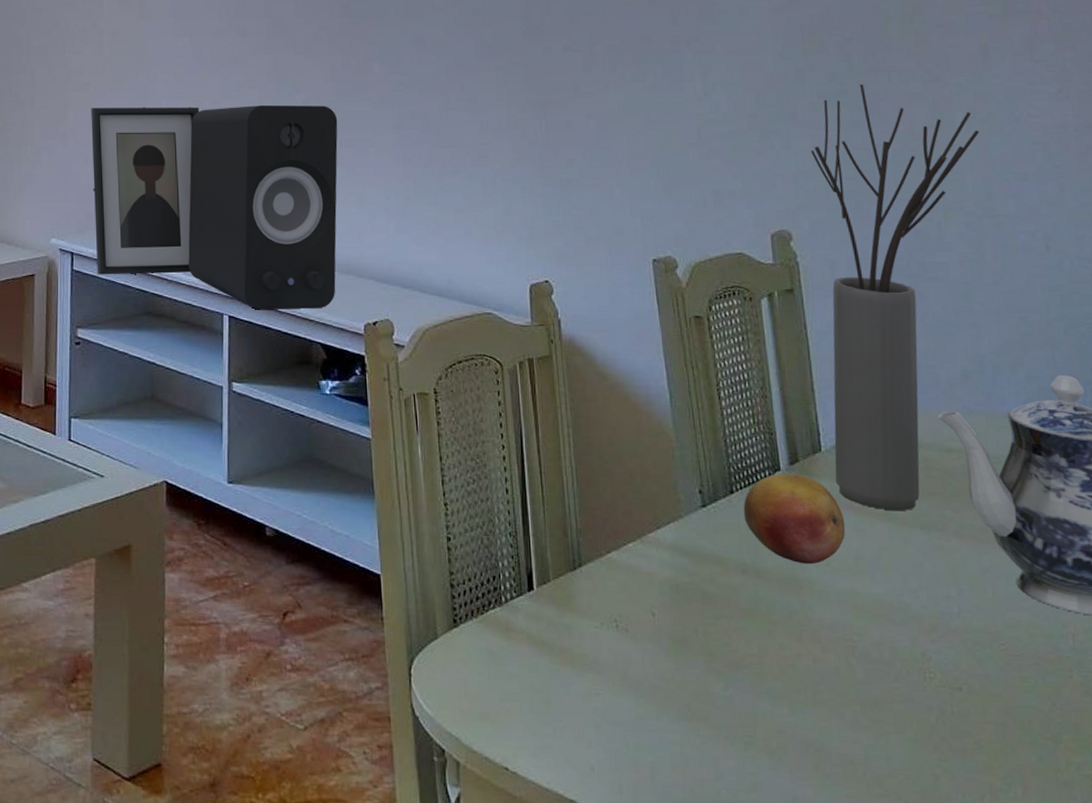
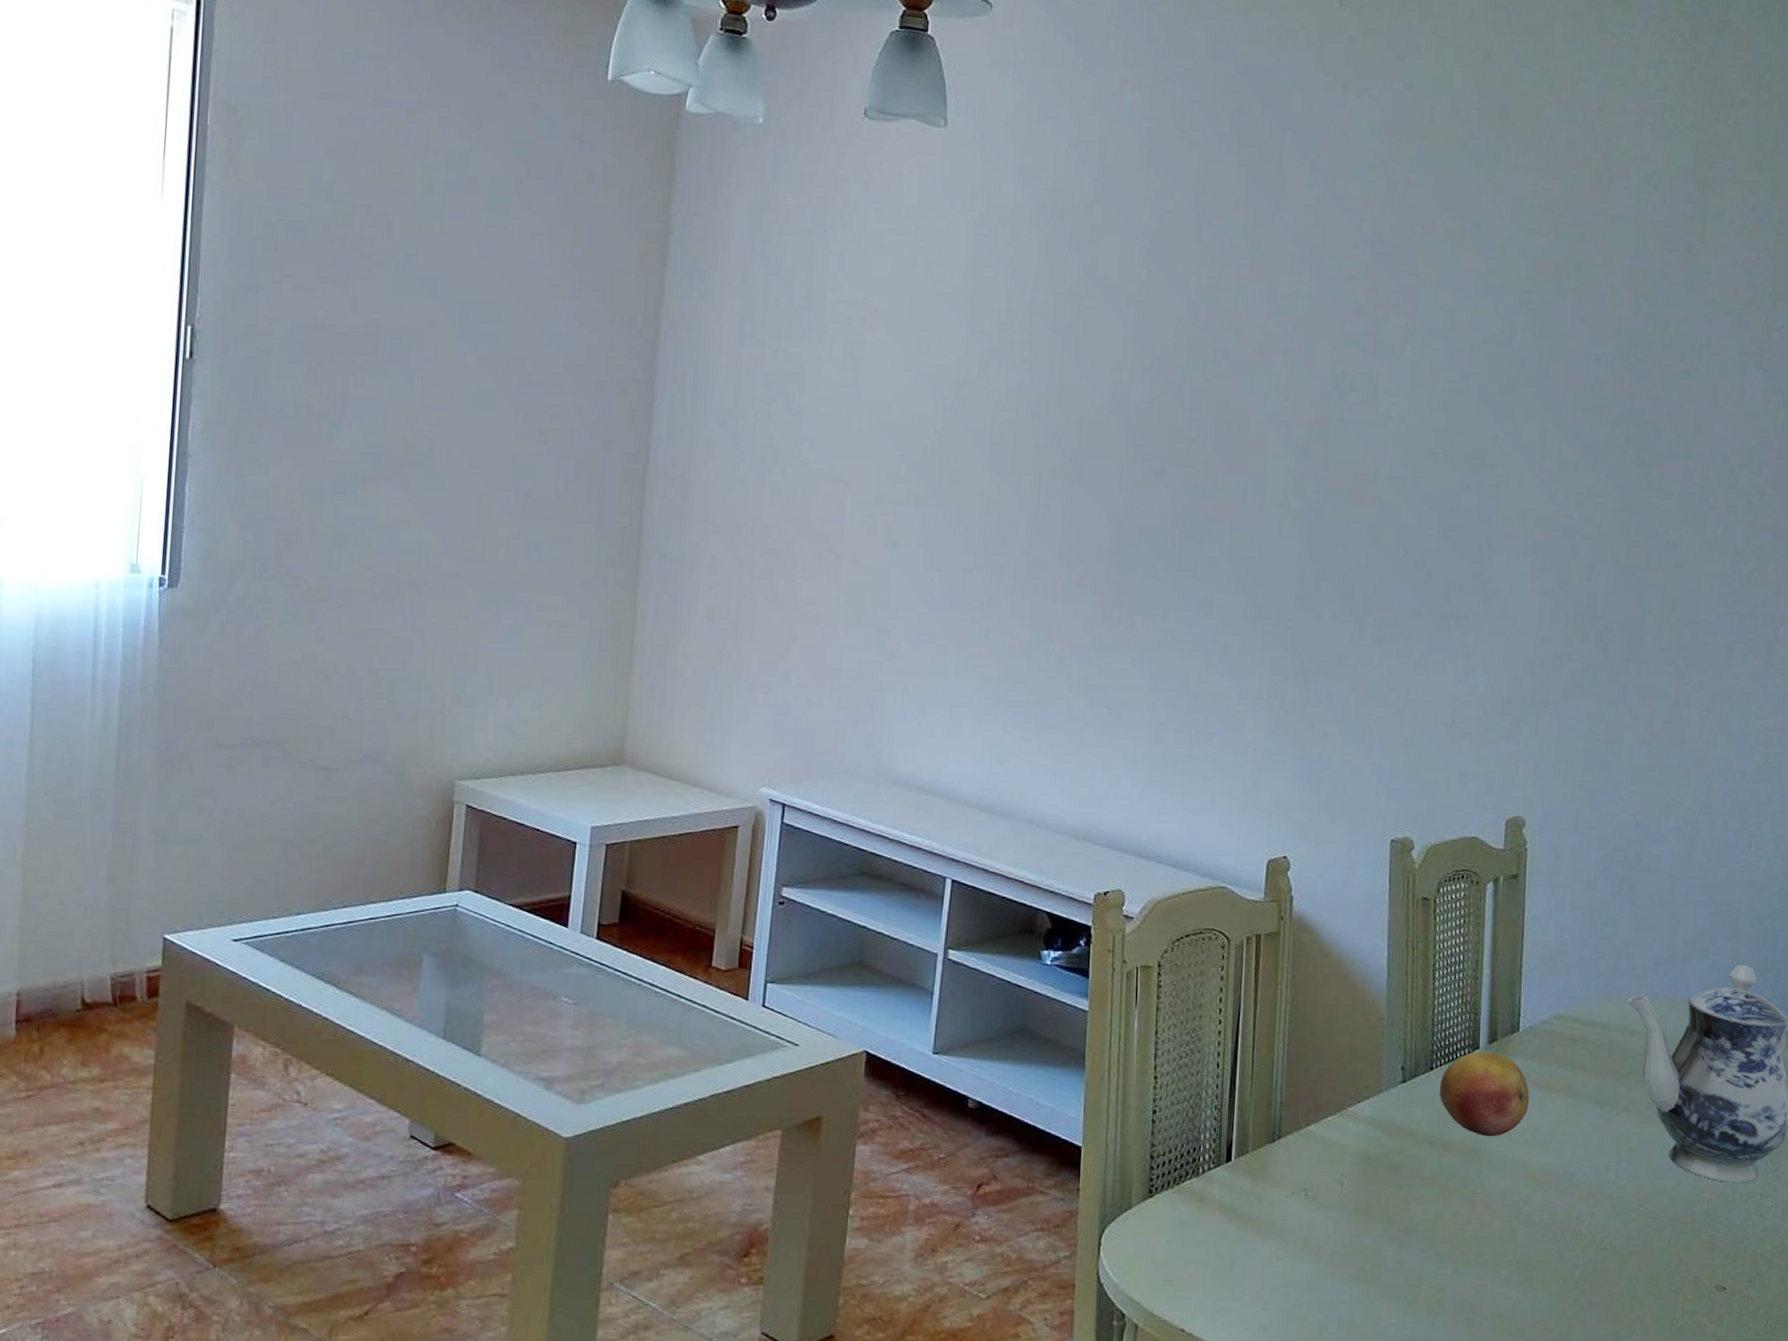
picture frame: present [91,107,199,275] -> none [810,643,942,832]
speaker: present [188,104,338,310] -> none [913,653,1092,876]
vase: present [810,83,979,511] -> none [1527,675,1710,1088]

